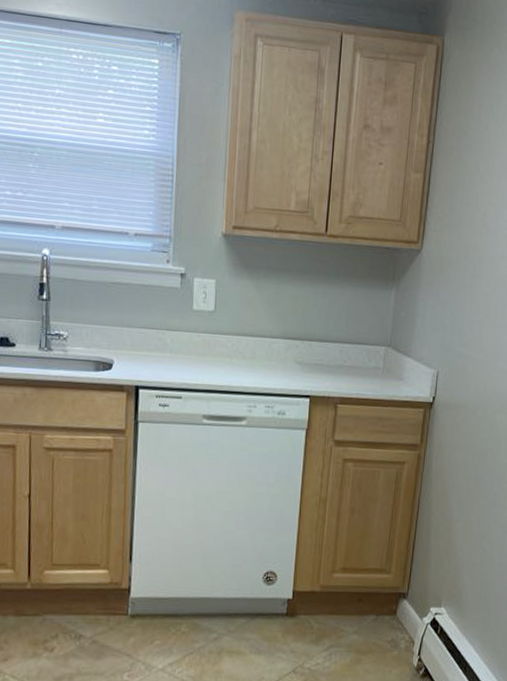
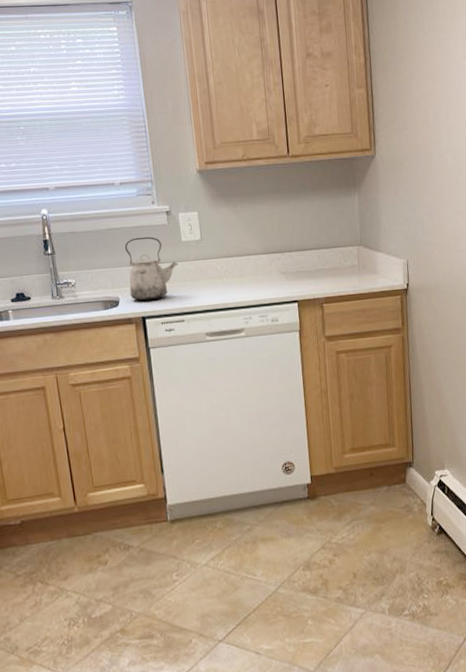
kettle: none [126,297,185,370] -> present [124,236,178,302]

